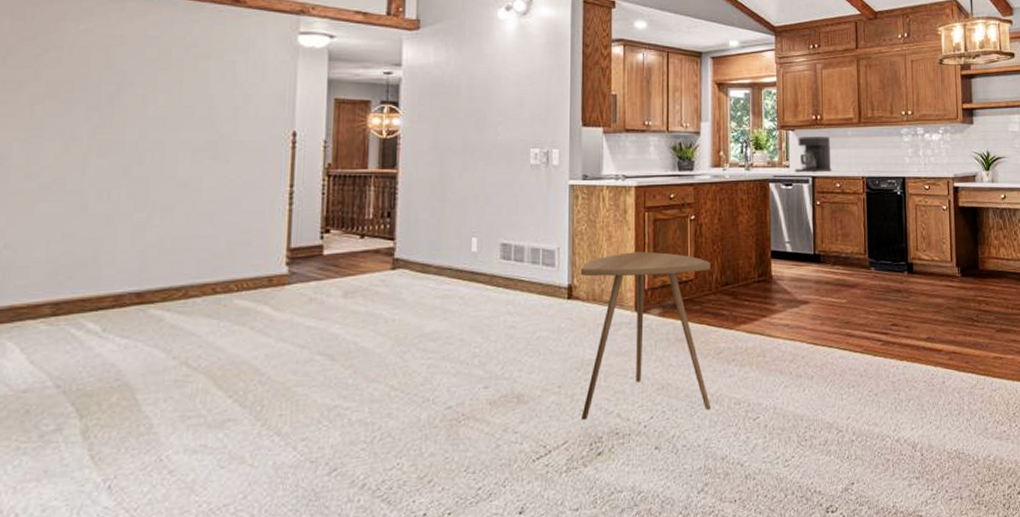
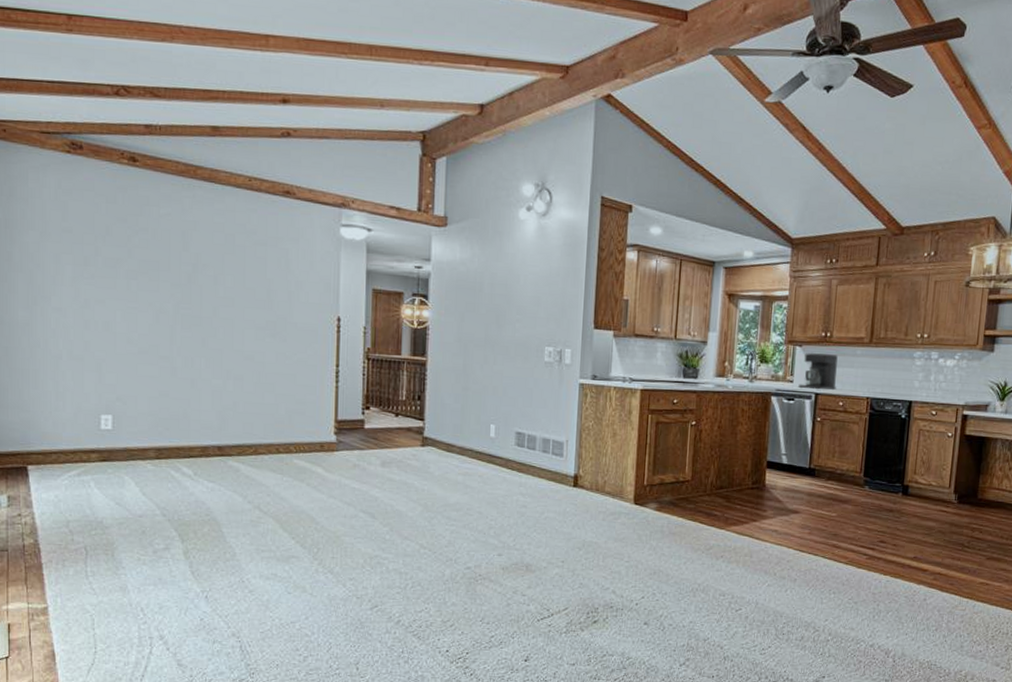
side table: present [580,251,710,421] -> none [581,450,707,597]

